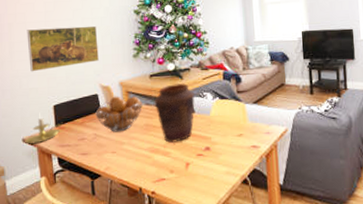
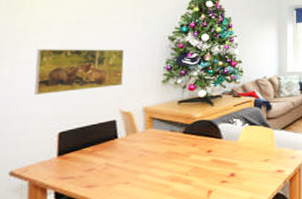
candle holder: present [24,111,63,144] -> none [11,139,68,178]
fruit basket: present [95,96,143,132] -> none [110,122,167,161]
vase: present [154,83,195,143] -> none [180,110,224,170]

